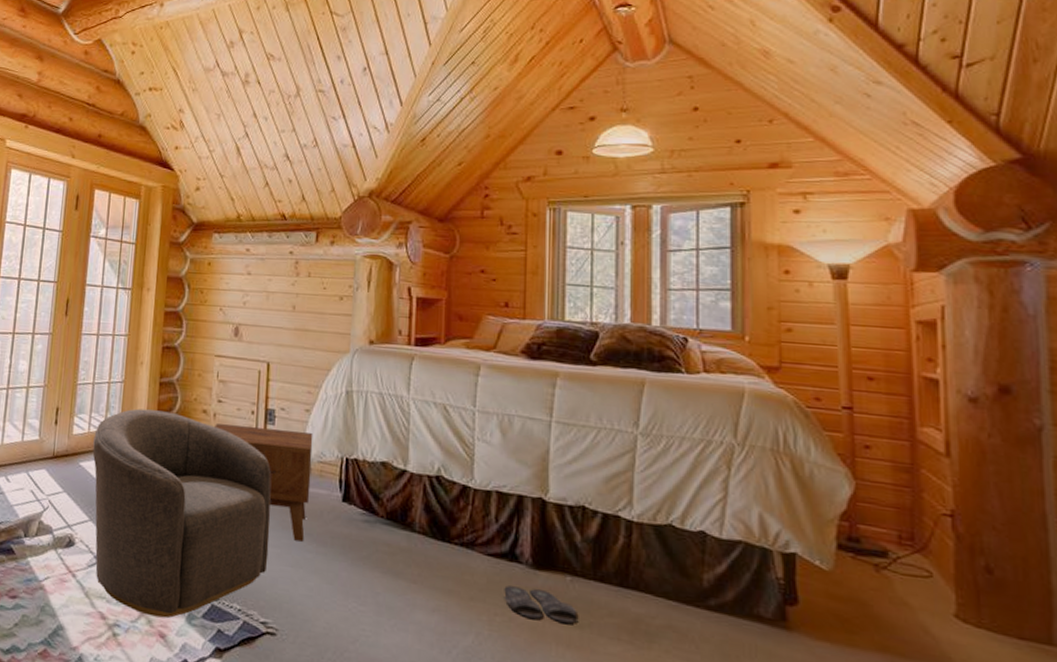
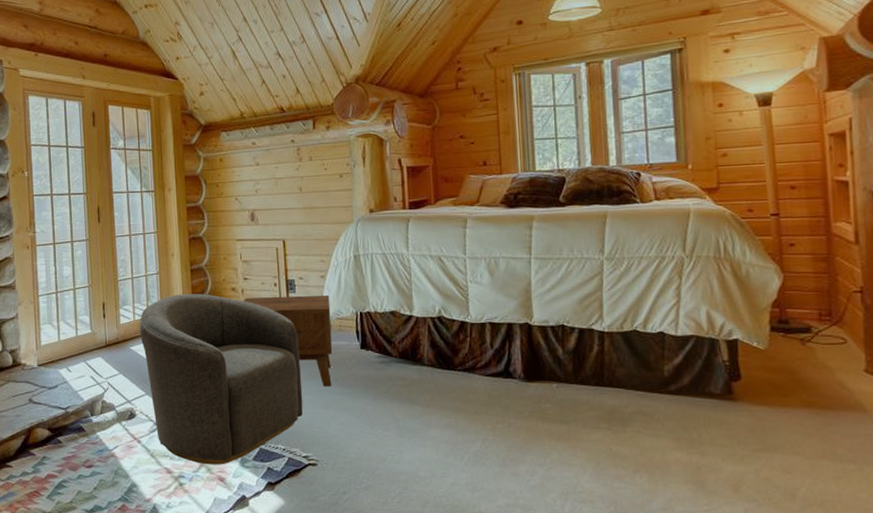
slippers: present [504,585,577,625] -> none [502,398,564,422]

